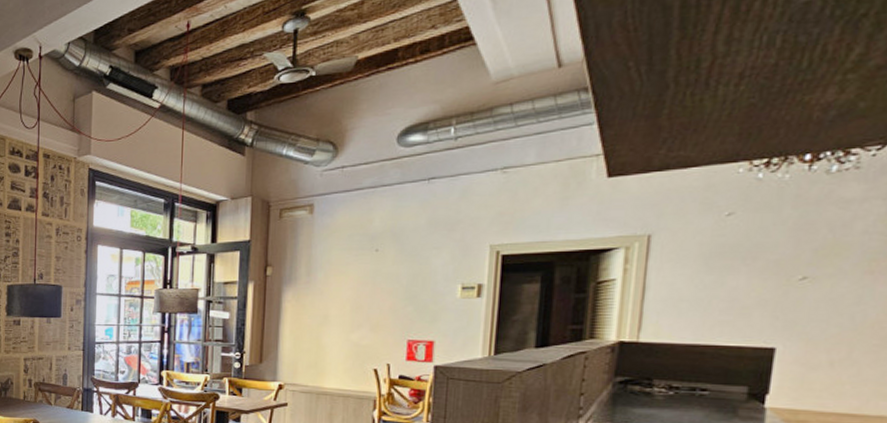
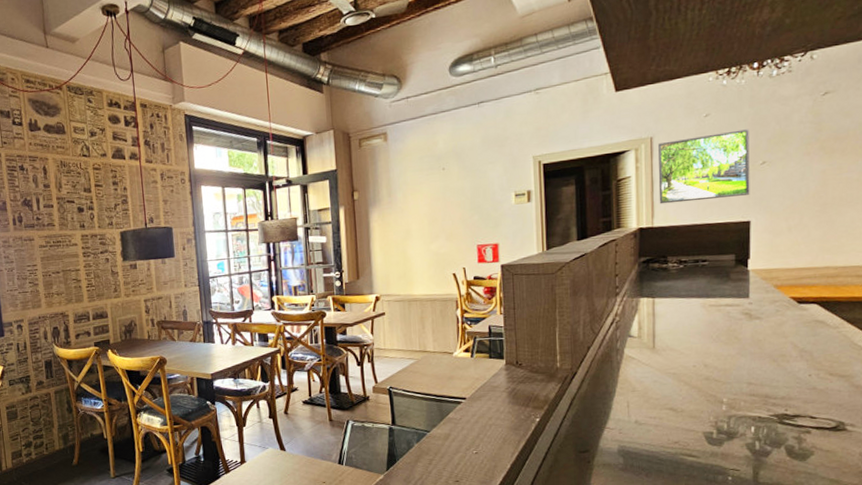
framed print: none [650,235,788,317] -> present [658,129,750,204]

